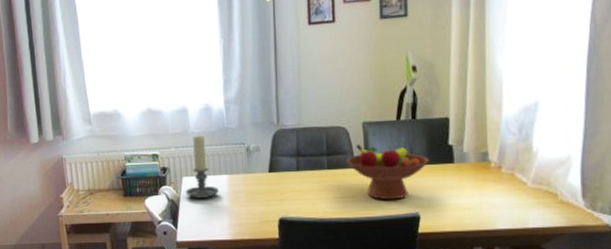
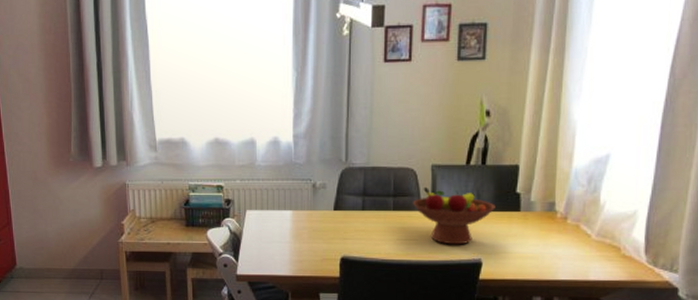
candle holder: present [185,135,219,199] -> none [248,168,282,233]

